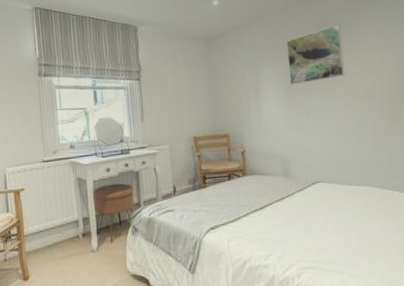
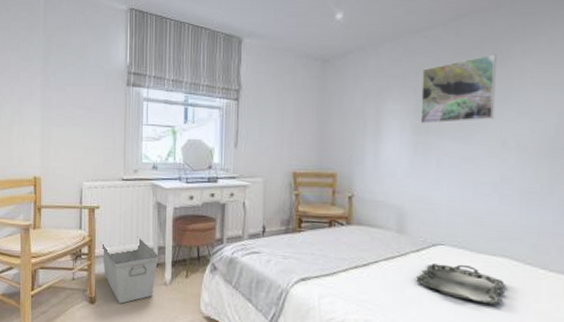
storage bin: none [28,211,85,276] -> present [100,236,159,304]
serving tray: none [303,196,372,226] -> present [416,264,506,305]

